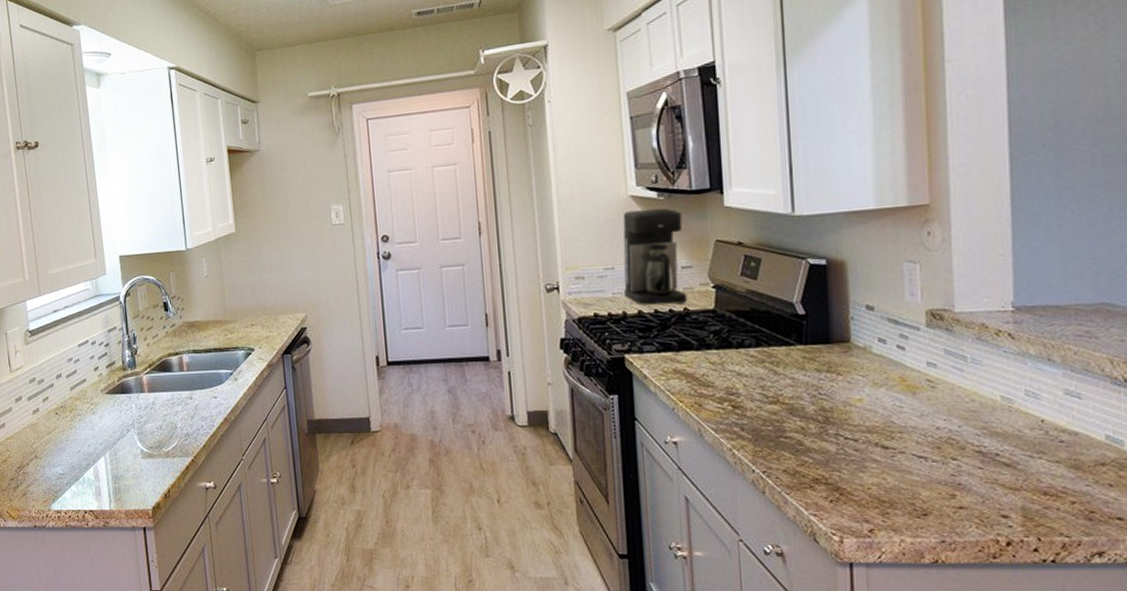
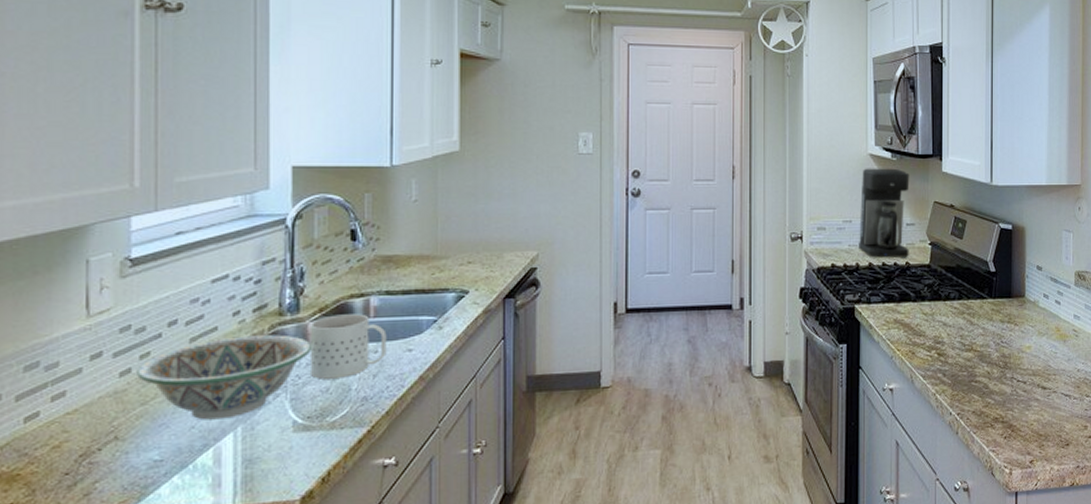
decorative bowl: none [42,384,148,447] -> present [137,334,313,420]
mug: none [144,368,199,419] -> present [309,314,387,379]

